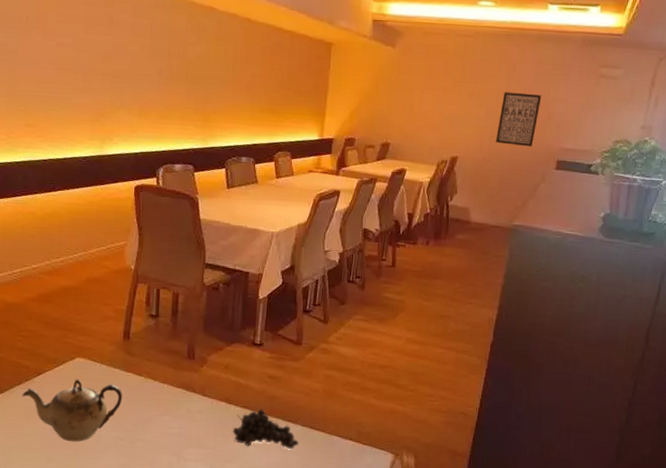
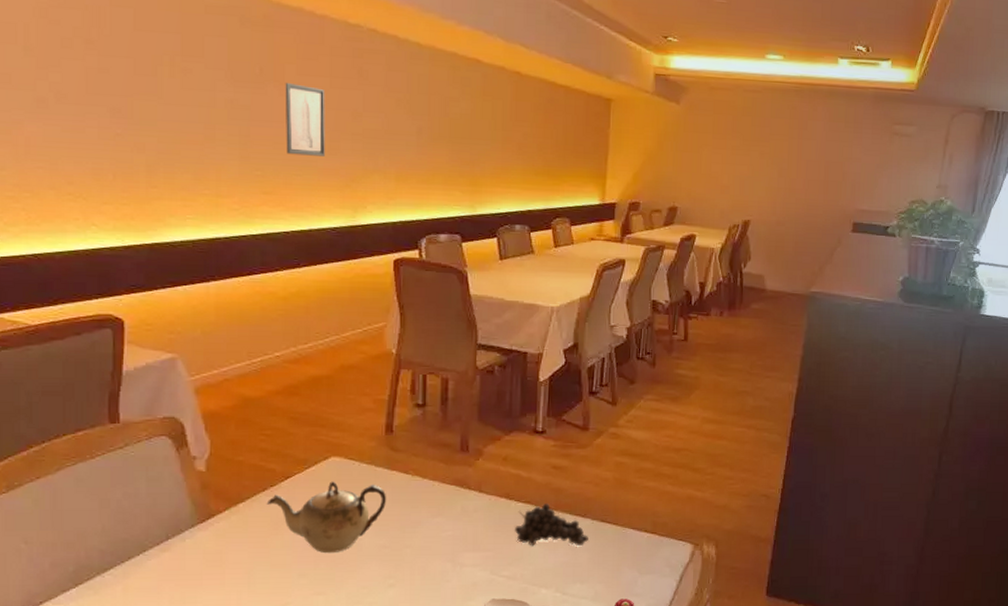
wall art: none [46,29,81,94] -> present [285,83,325,156]
wall art: present [496,92,542,147] -> none [789,150,835,209]

